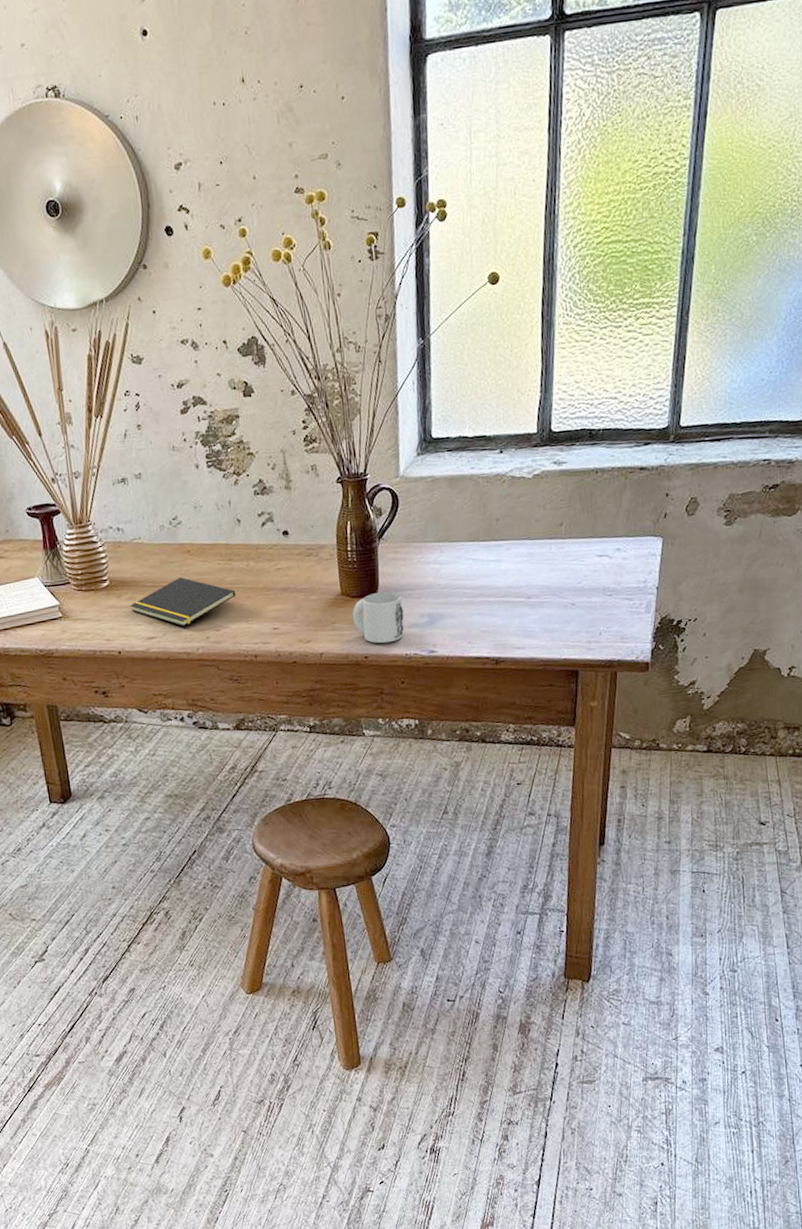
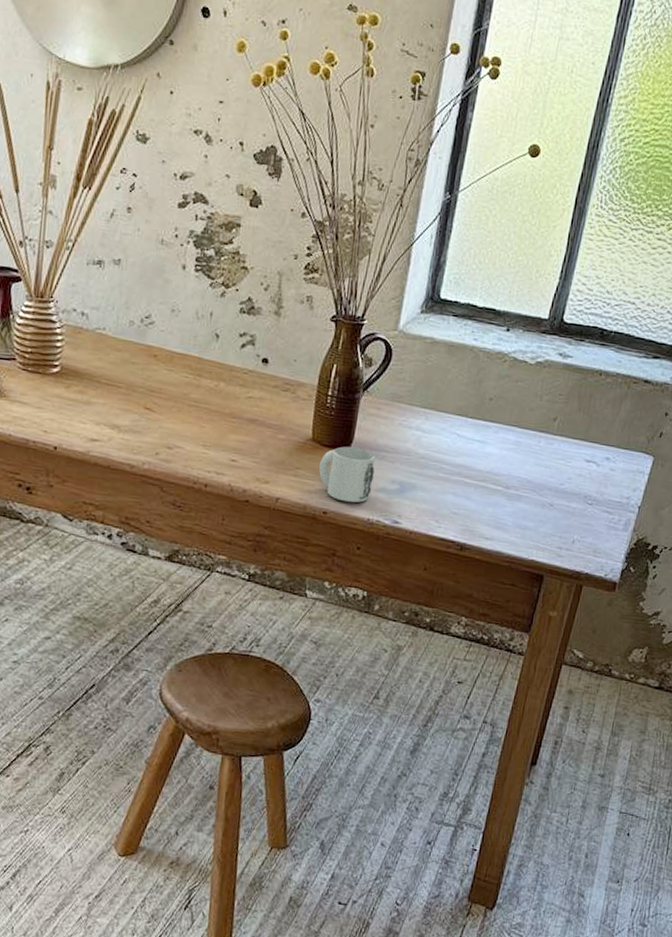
notepad: present [130,577,236,626] -> none [78,382,198,436]

